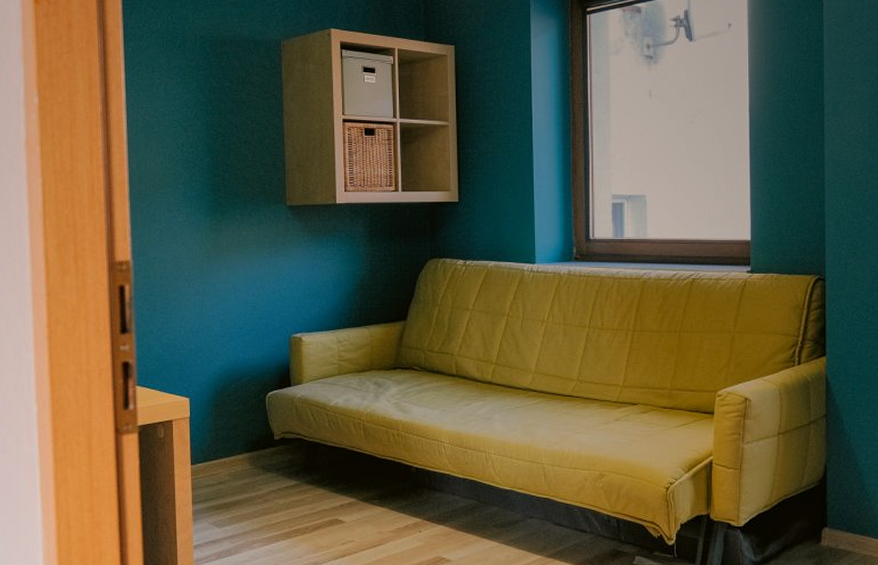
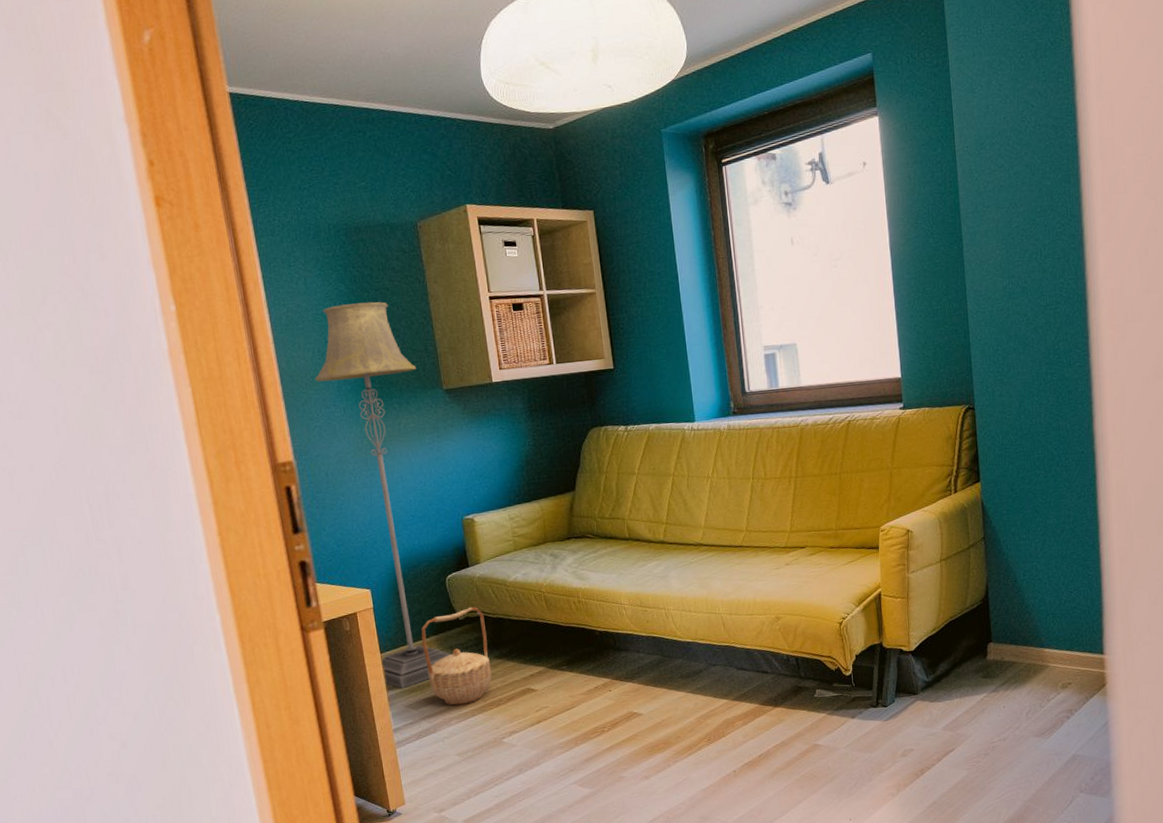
floor lamp: none [162,113,263,505] -> present [315,302,451,689]
basket: none [235,428,301,528] -> present [421,607,492,706]

